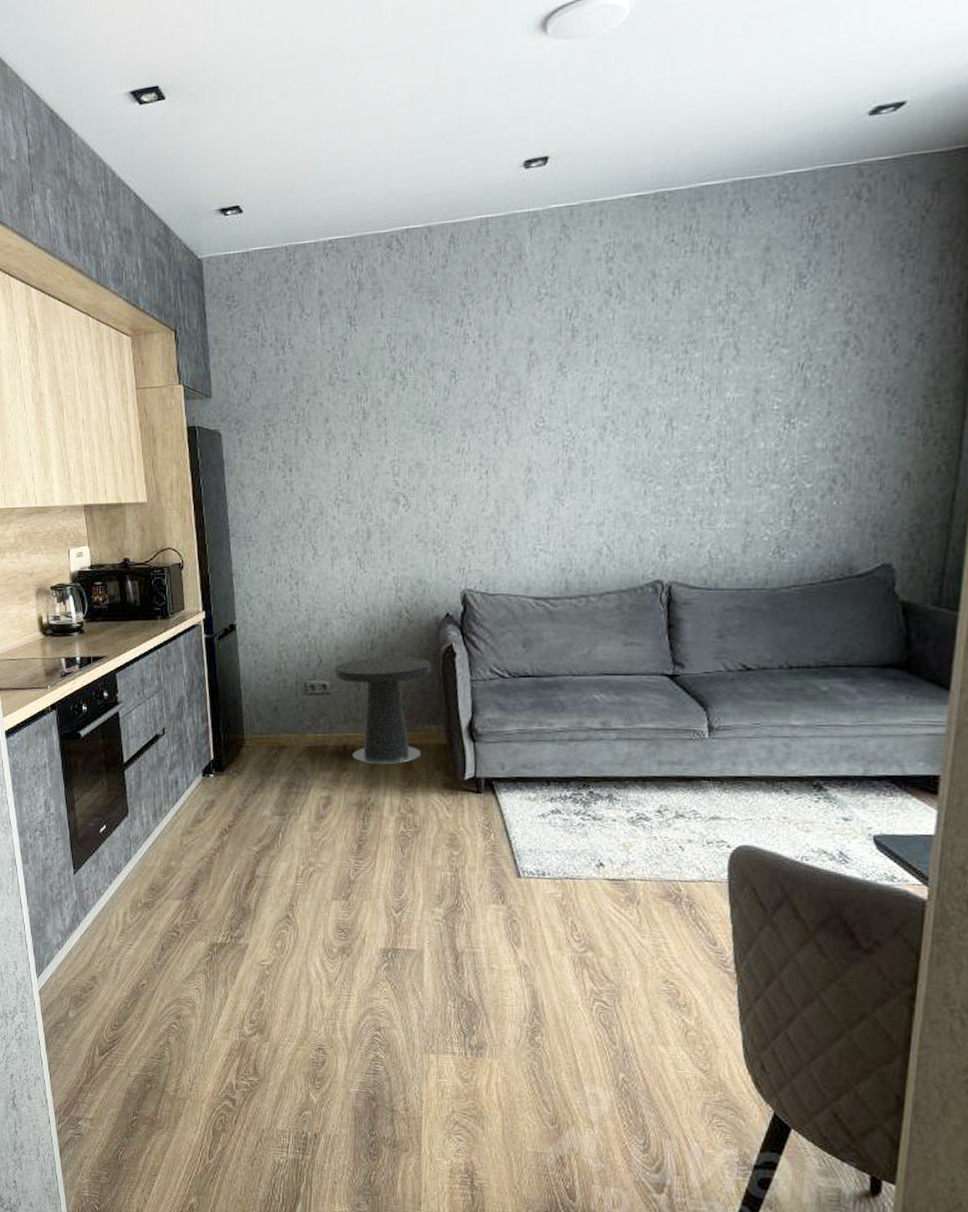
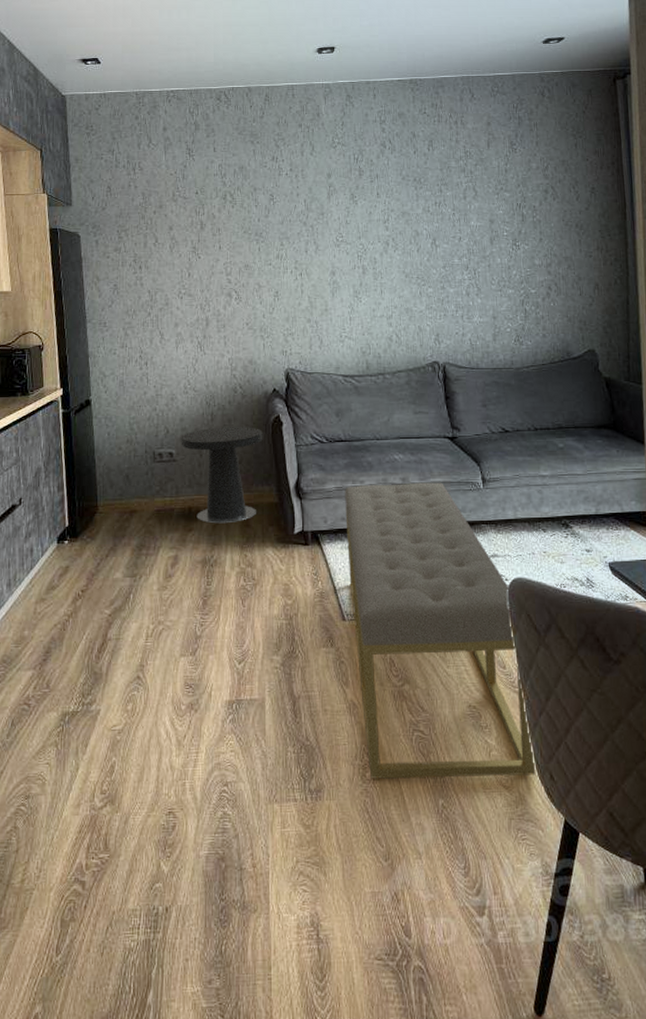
bench: none [527,727,742,1063] -> present [345,482,535,779]

